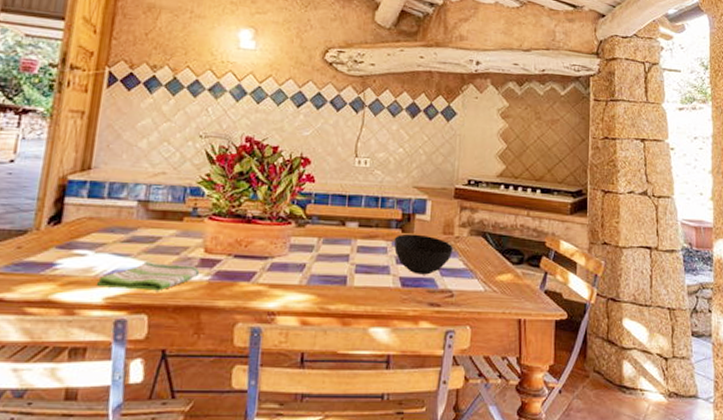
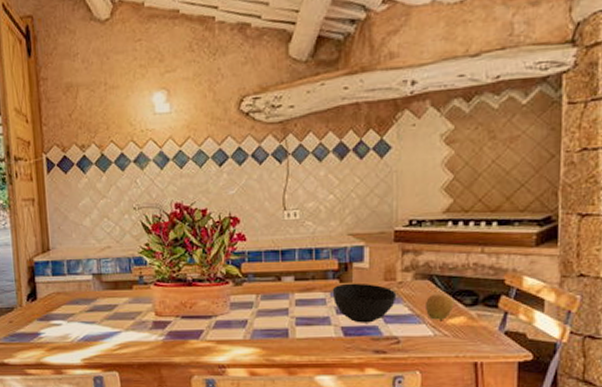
dish towel: present [96,262,200,291] -> none [73,327,155,352]
apple: none [477,250,503,276] -> present [424,293,454,320]

